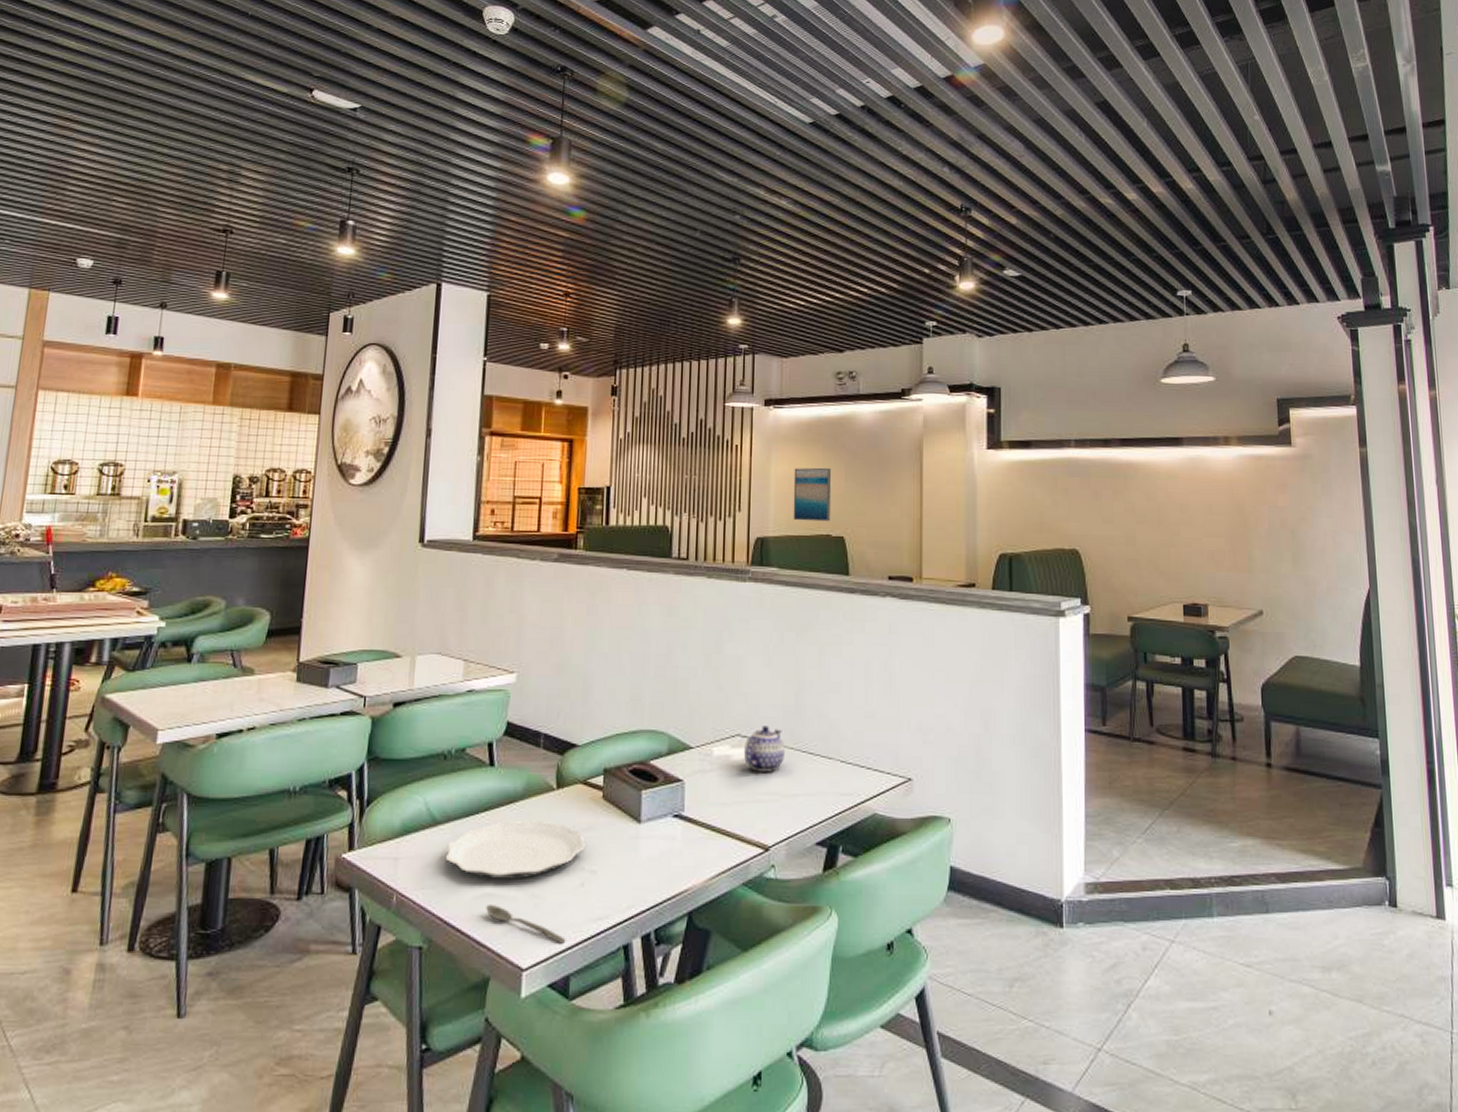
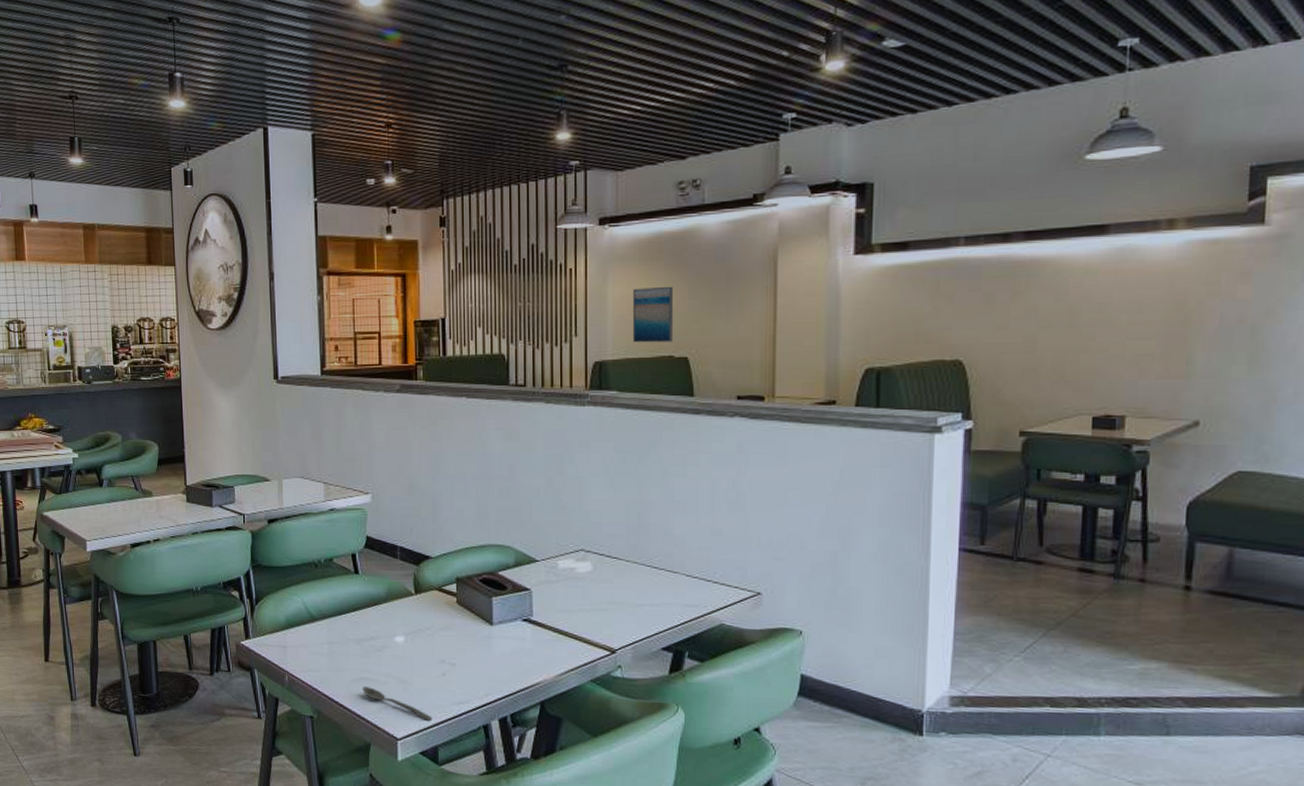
plate: present [445,820,586,879] -> none [324,619,445,668]
teapot: present [743,726,785,772] -> none [587,542,629,584]

